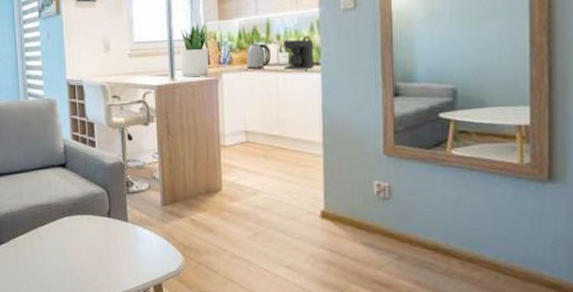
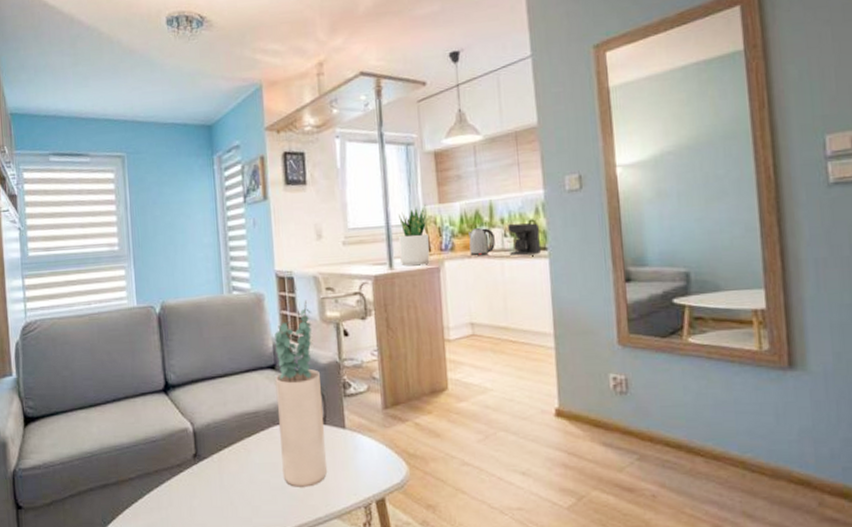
vase: none [65,106,111,271] -> present [274,300,327,487]

